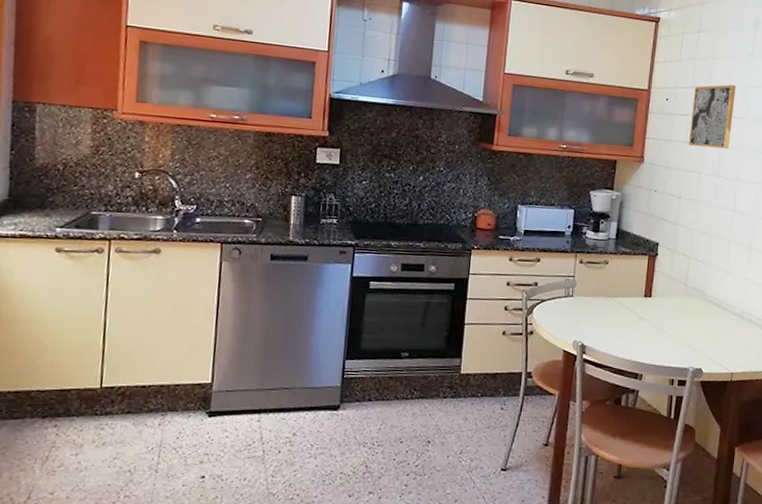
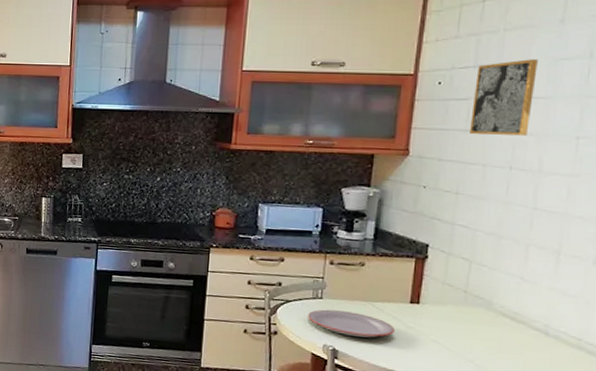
plate: none [560,306,632,331] -> present [308,309,395,338]

